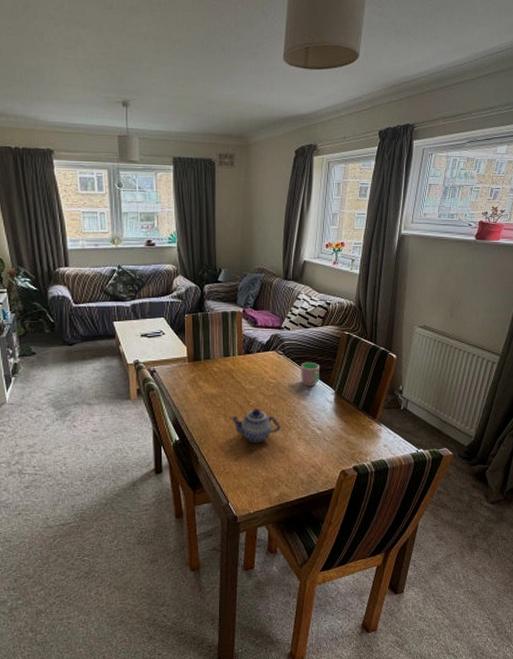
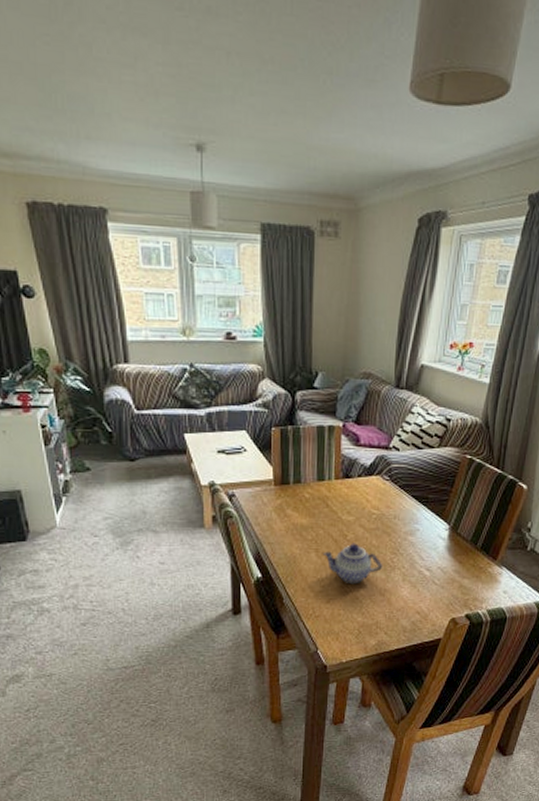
cup: present [301,361,320,386] -> none [409,490,434,519]

